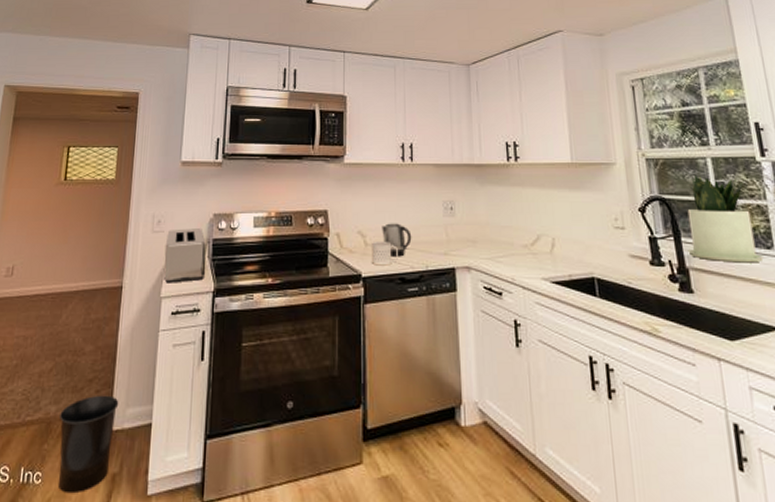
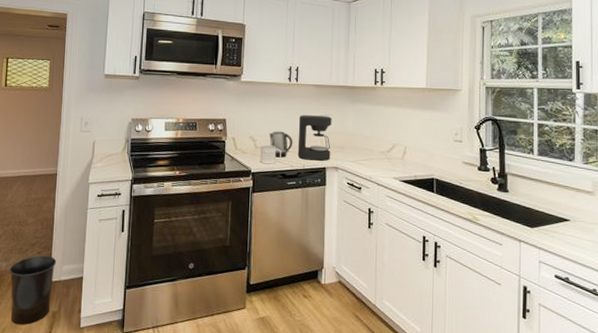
toaster: present [164,228,206,283] -> none [91,129,125,173]
coffee maker: none [417,202,460,259] -> present [297,115,332,161]
planter: present [687,174,765,263] -> none [508,102,566,171]

